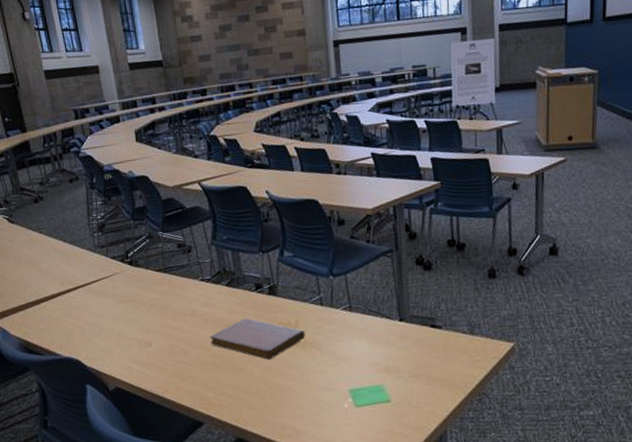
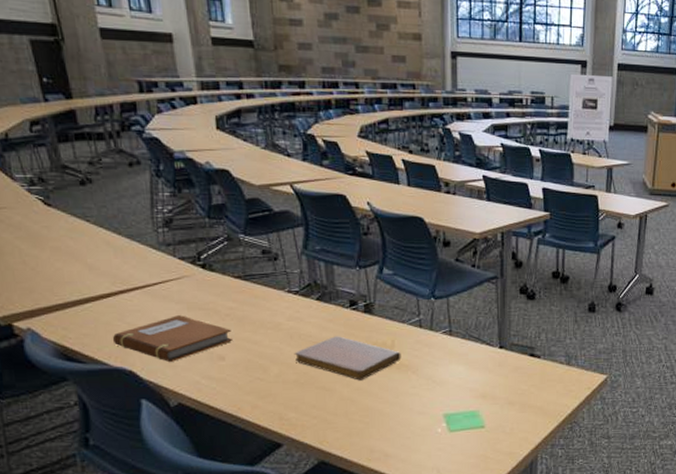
notebook: none [62,308,158,350] -> present [112,315,234,362]

